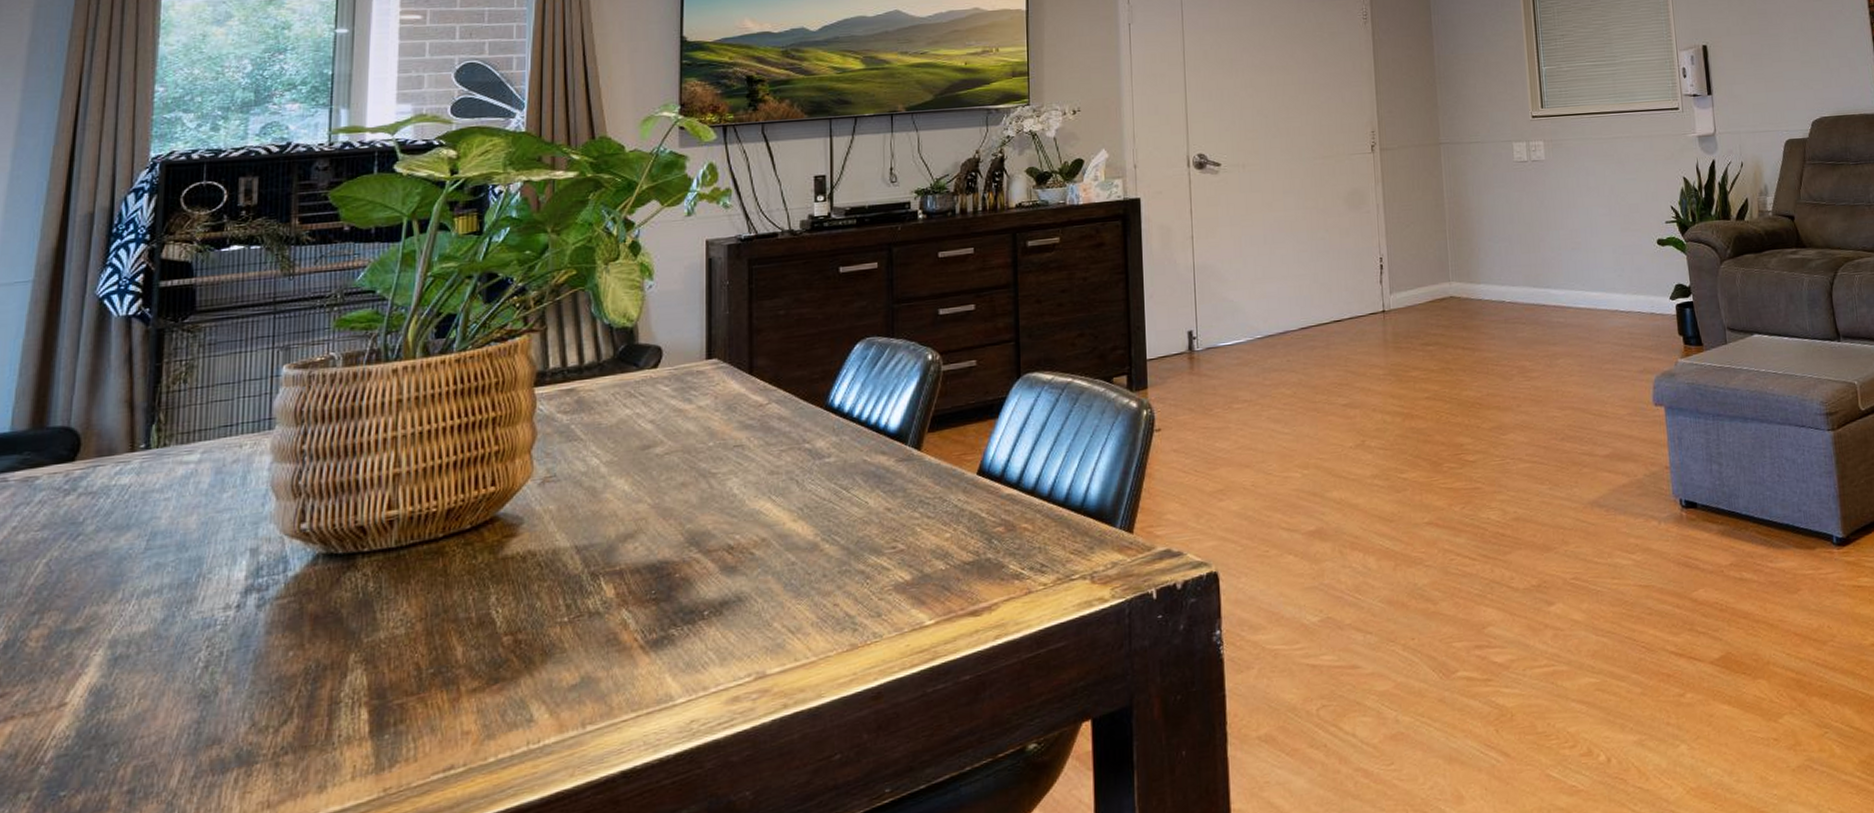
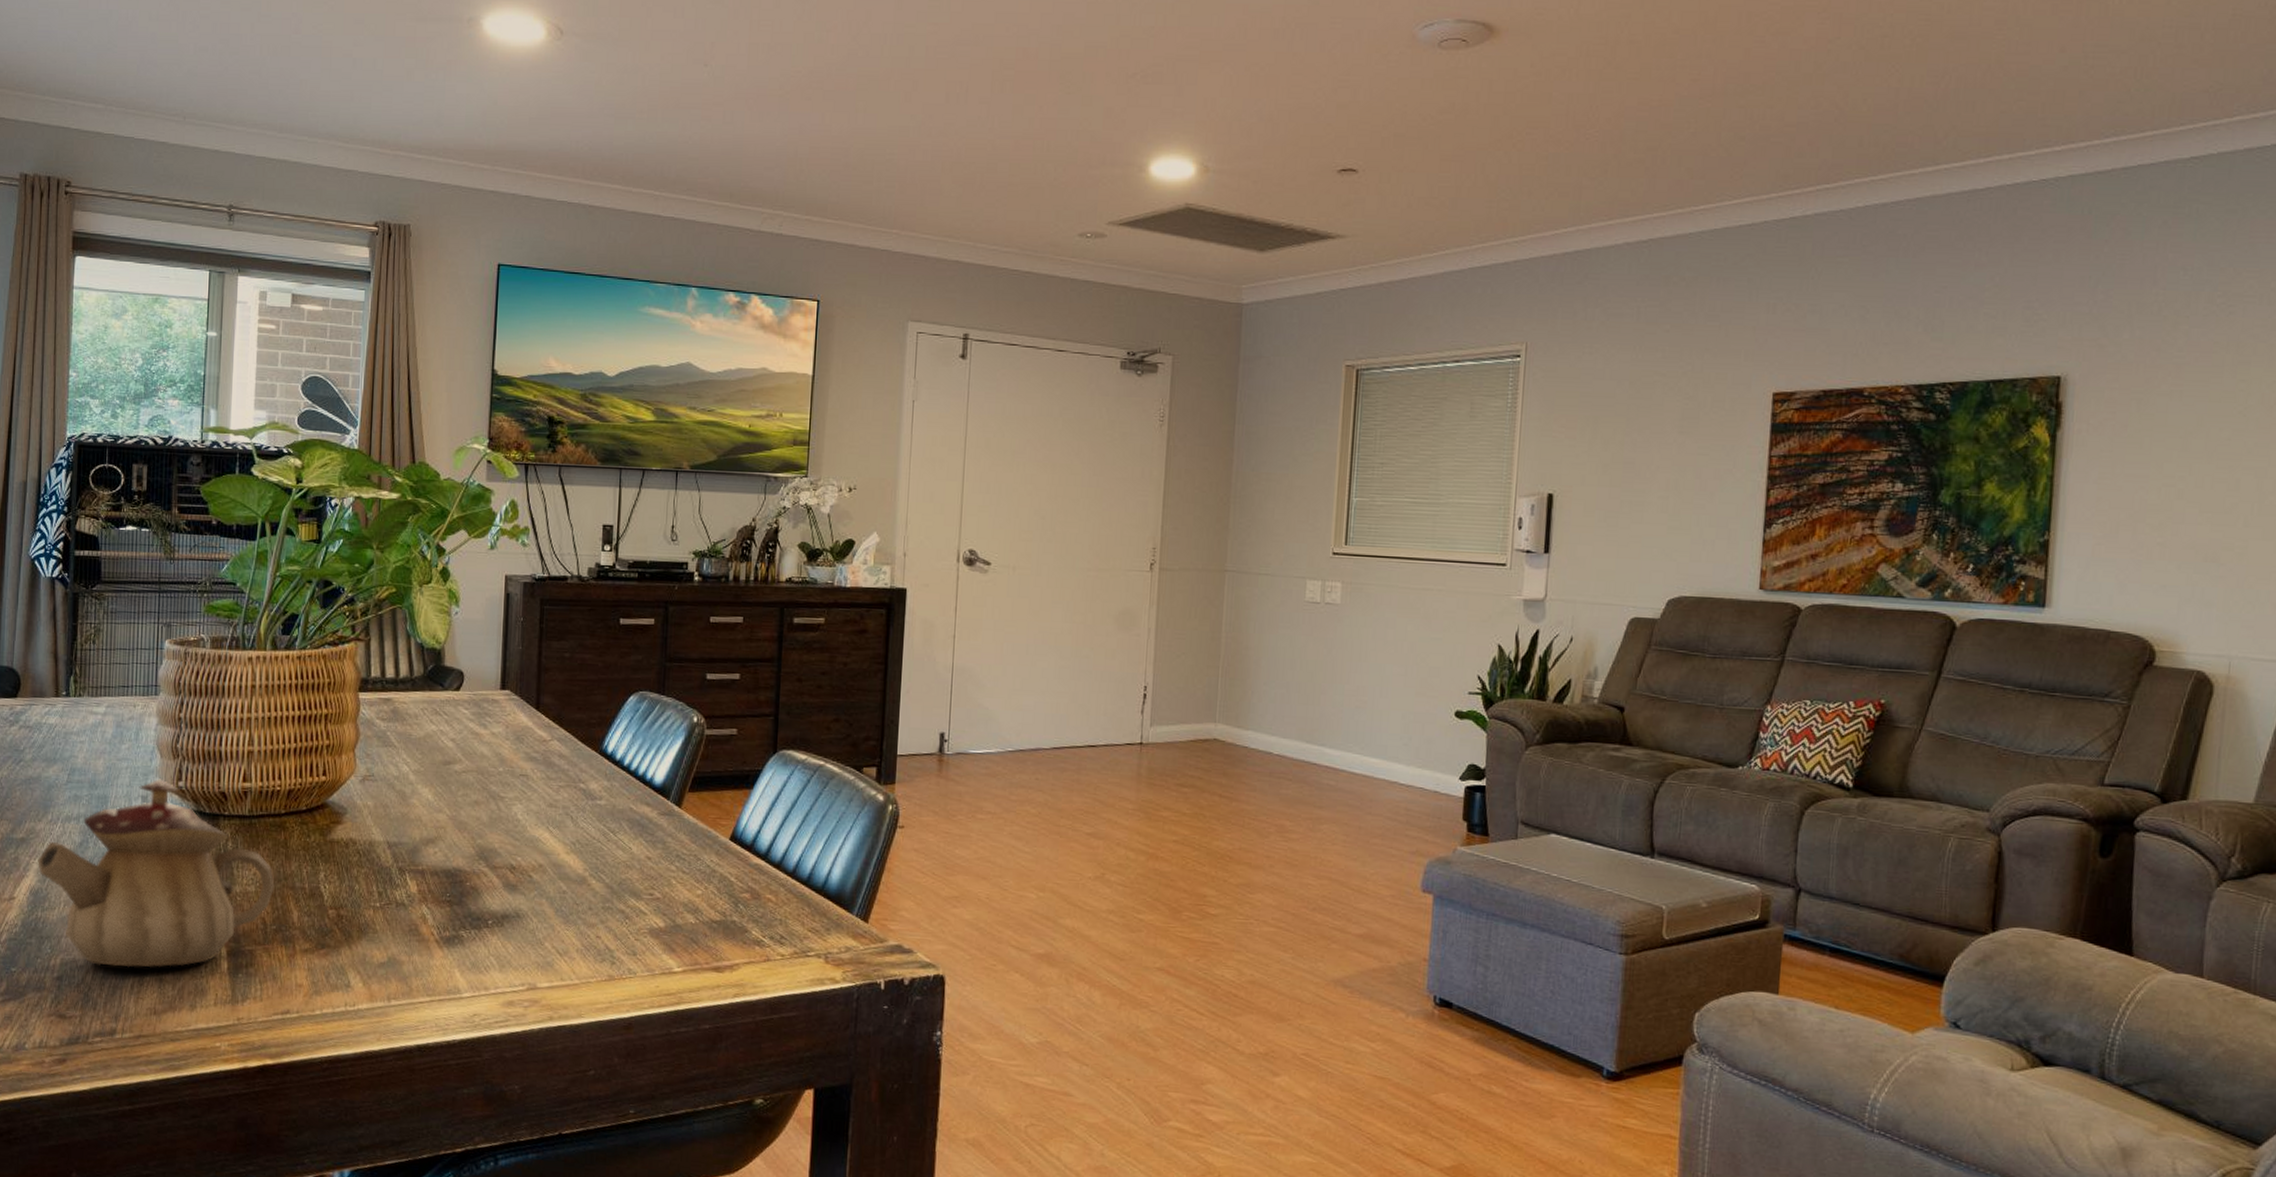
teapot: none [101,524,432,764] -> present [38,778,275,968]

